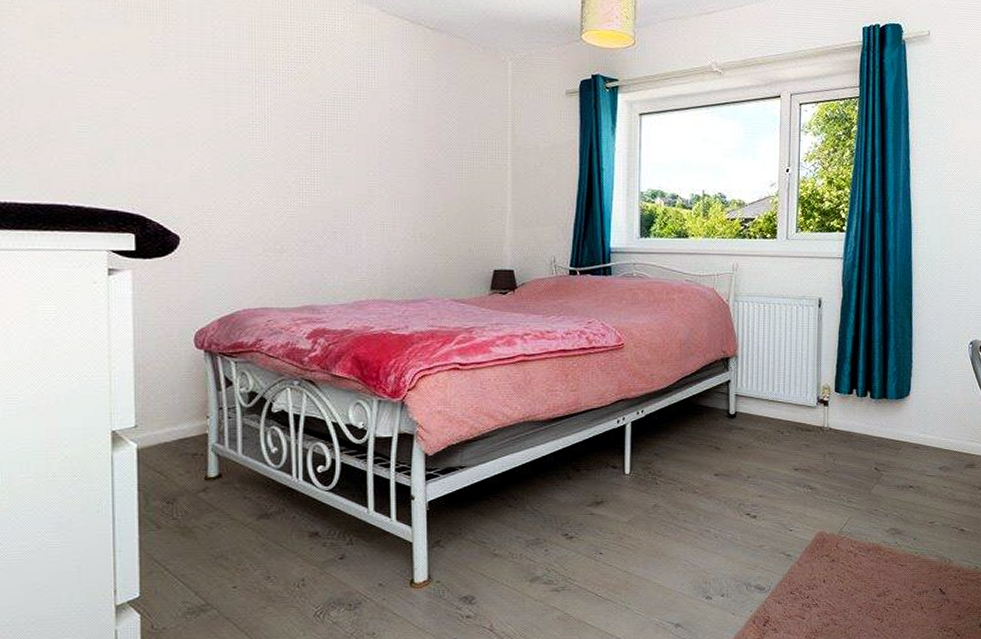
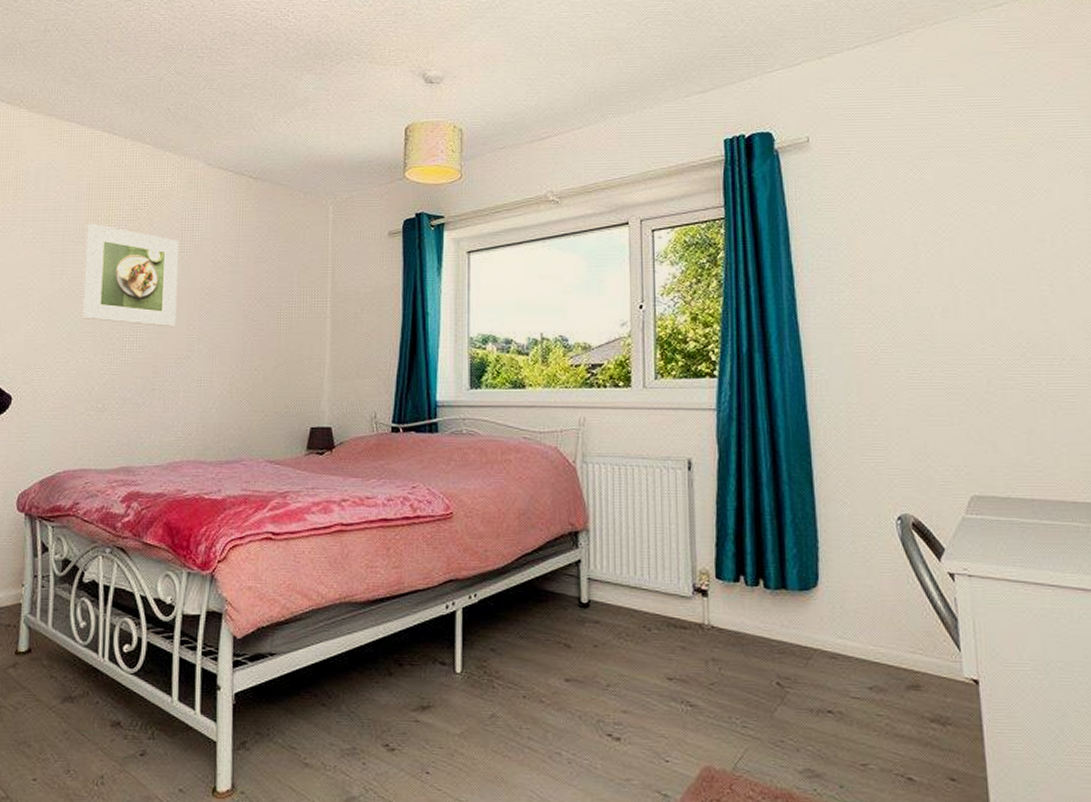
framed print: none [252,63,356,173] -> present [82,224,180,327]

